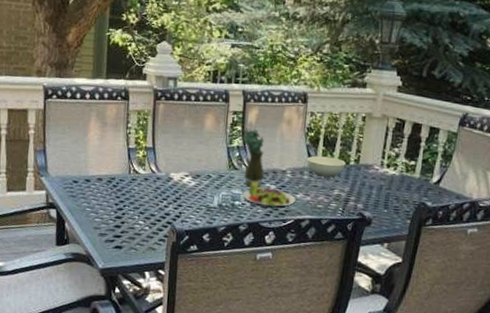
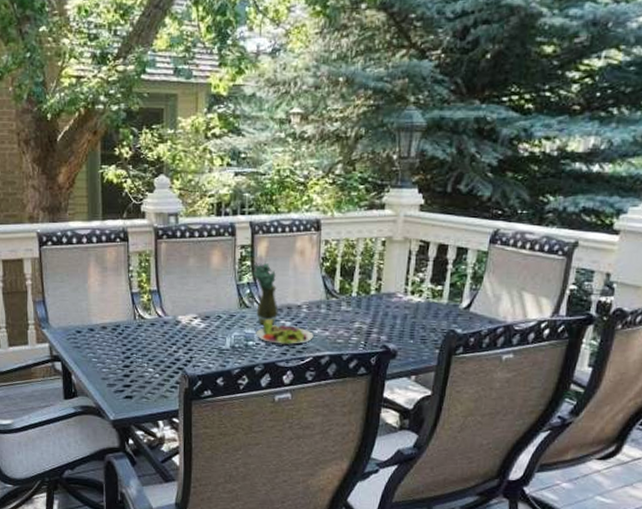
bowl: present [307,155,346,178] -> none [323,287,366,309]

